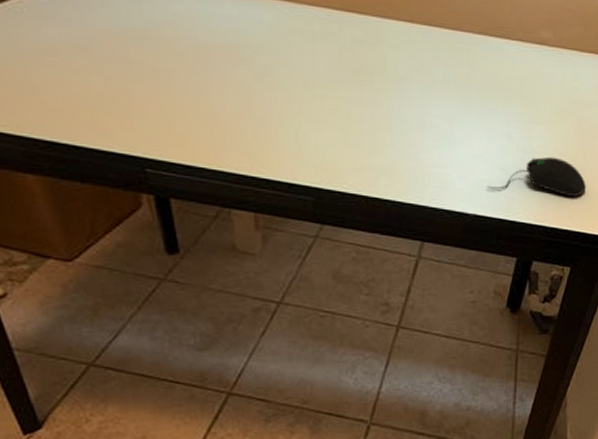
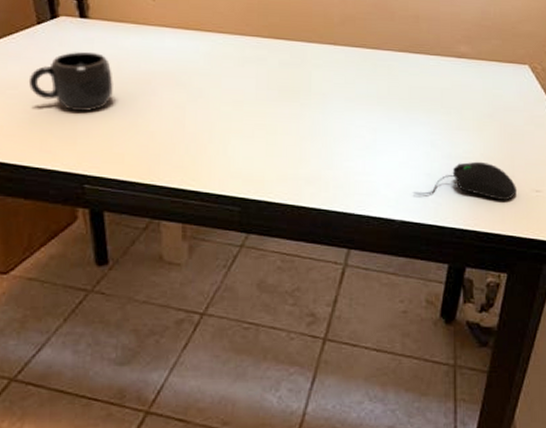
mug: none [69,14,169,87] -> present [28,51,113,112]

